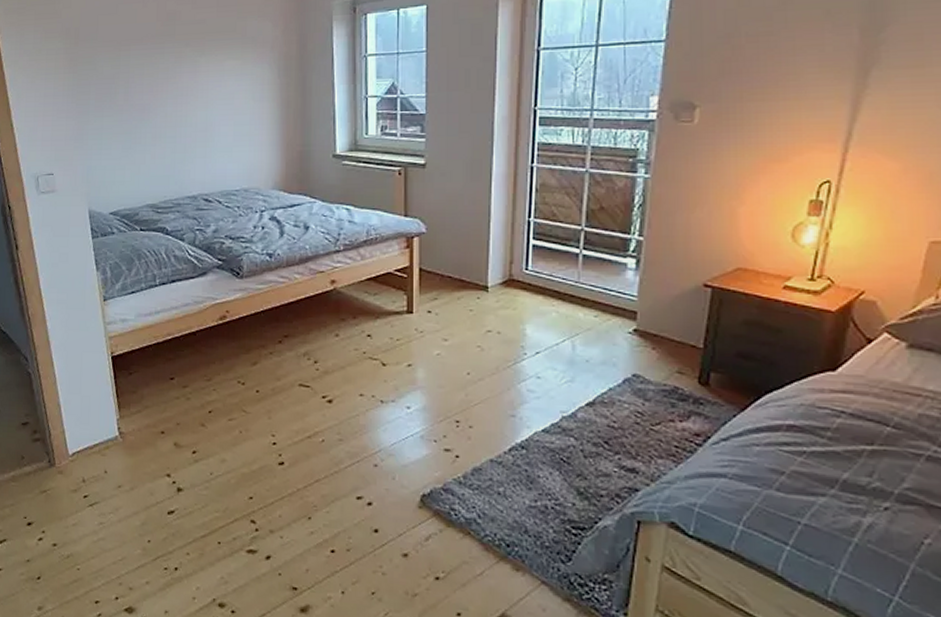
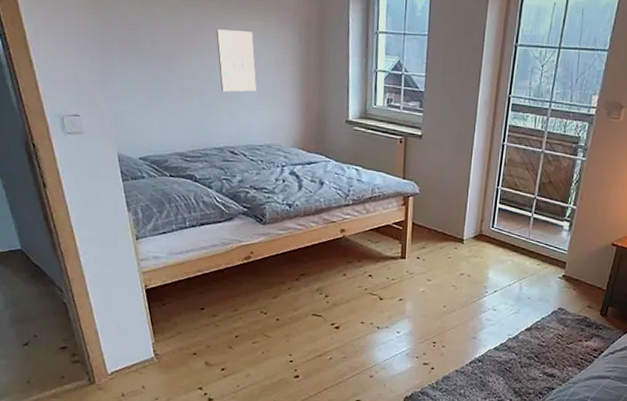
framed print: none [190,71,232,136] -> present [216,29,256,92]

